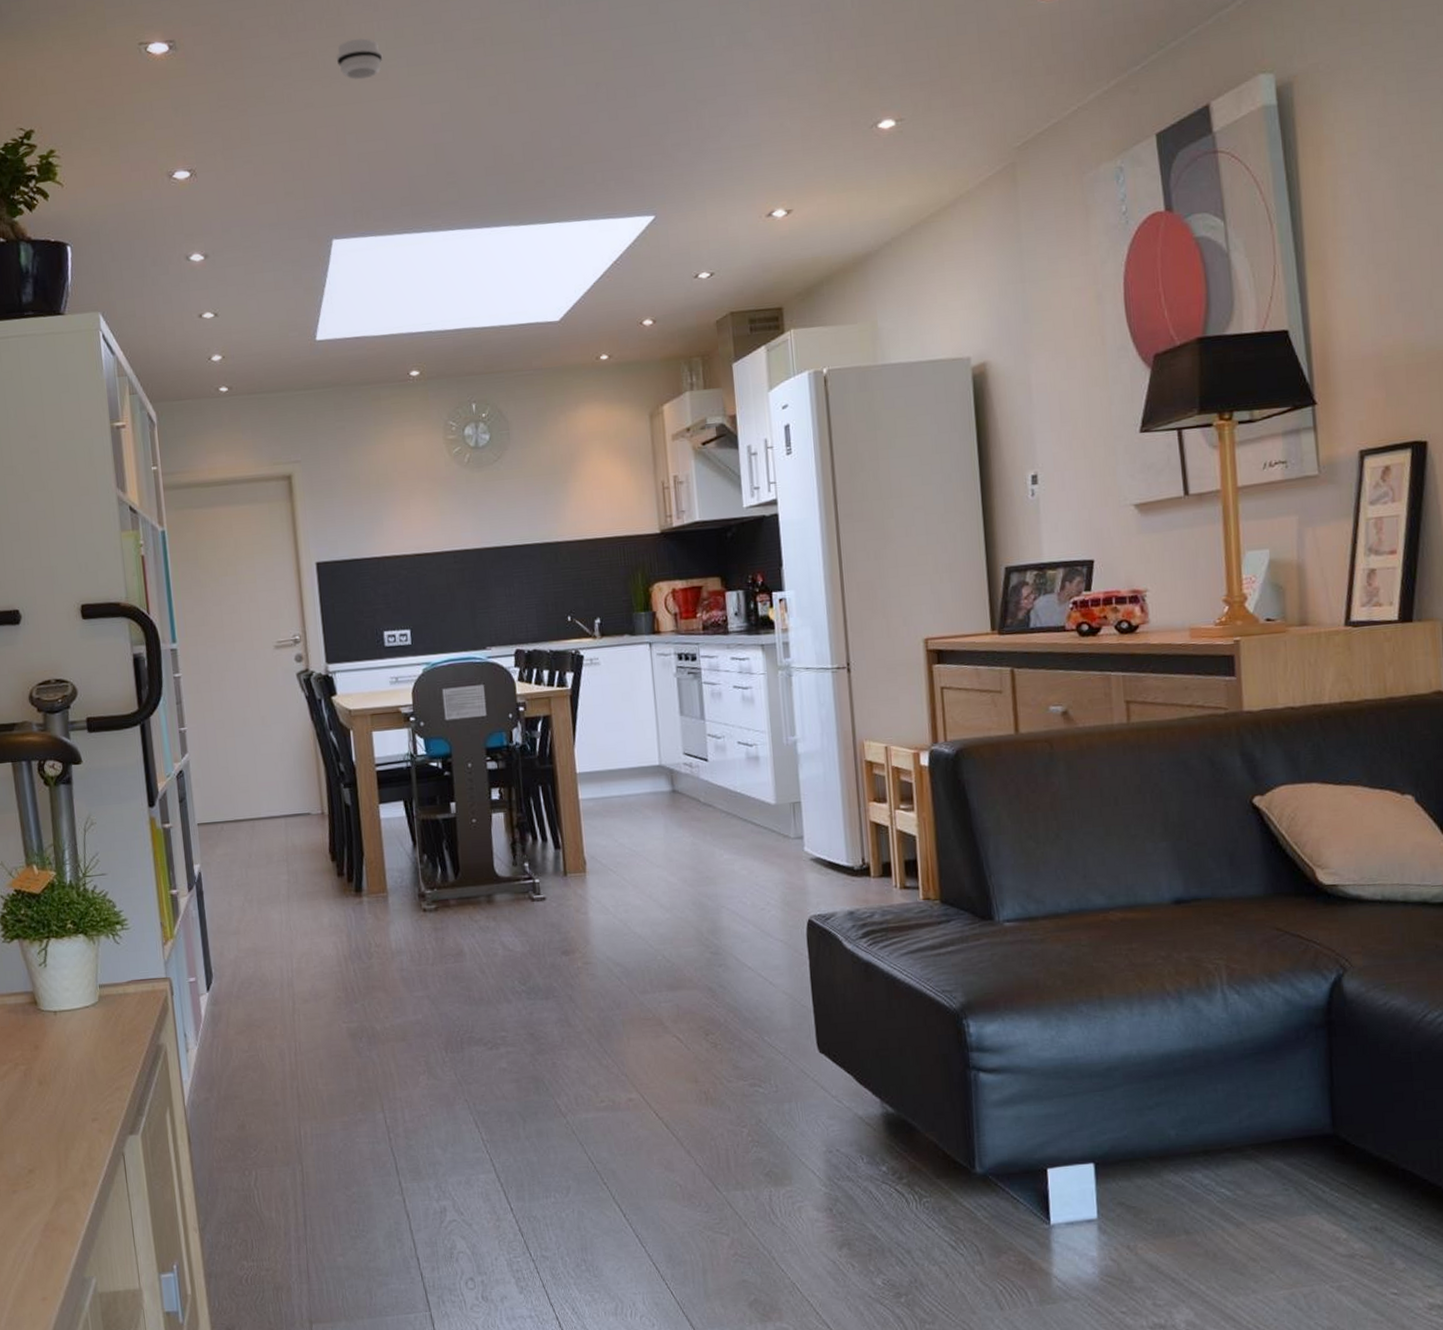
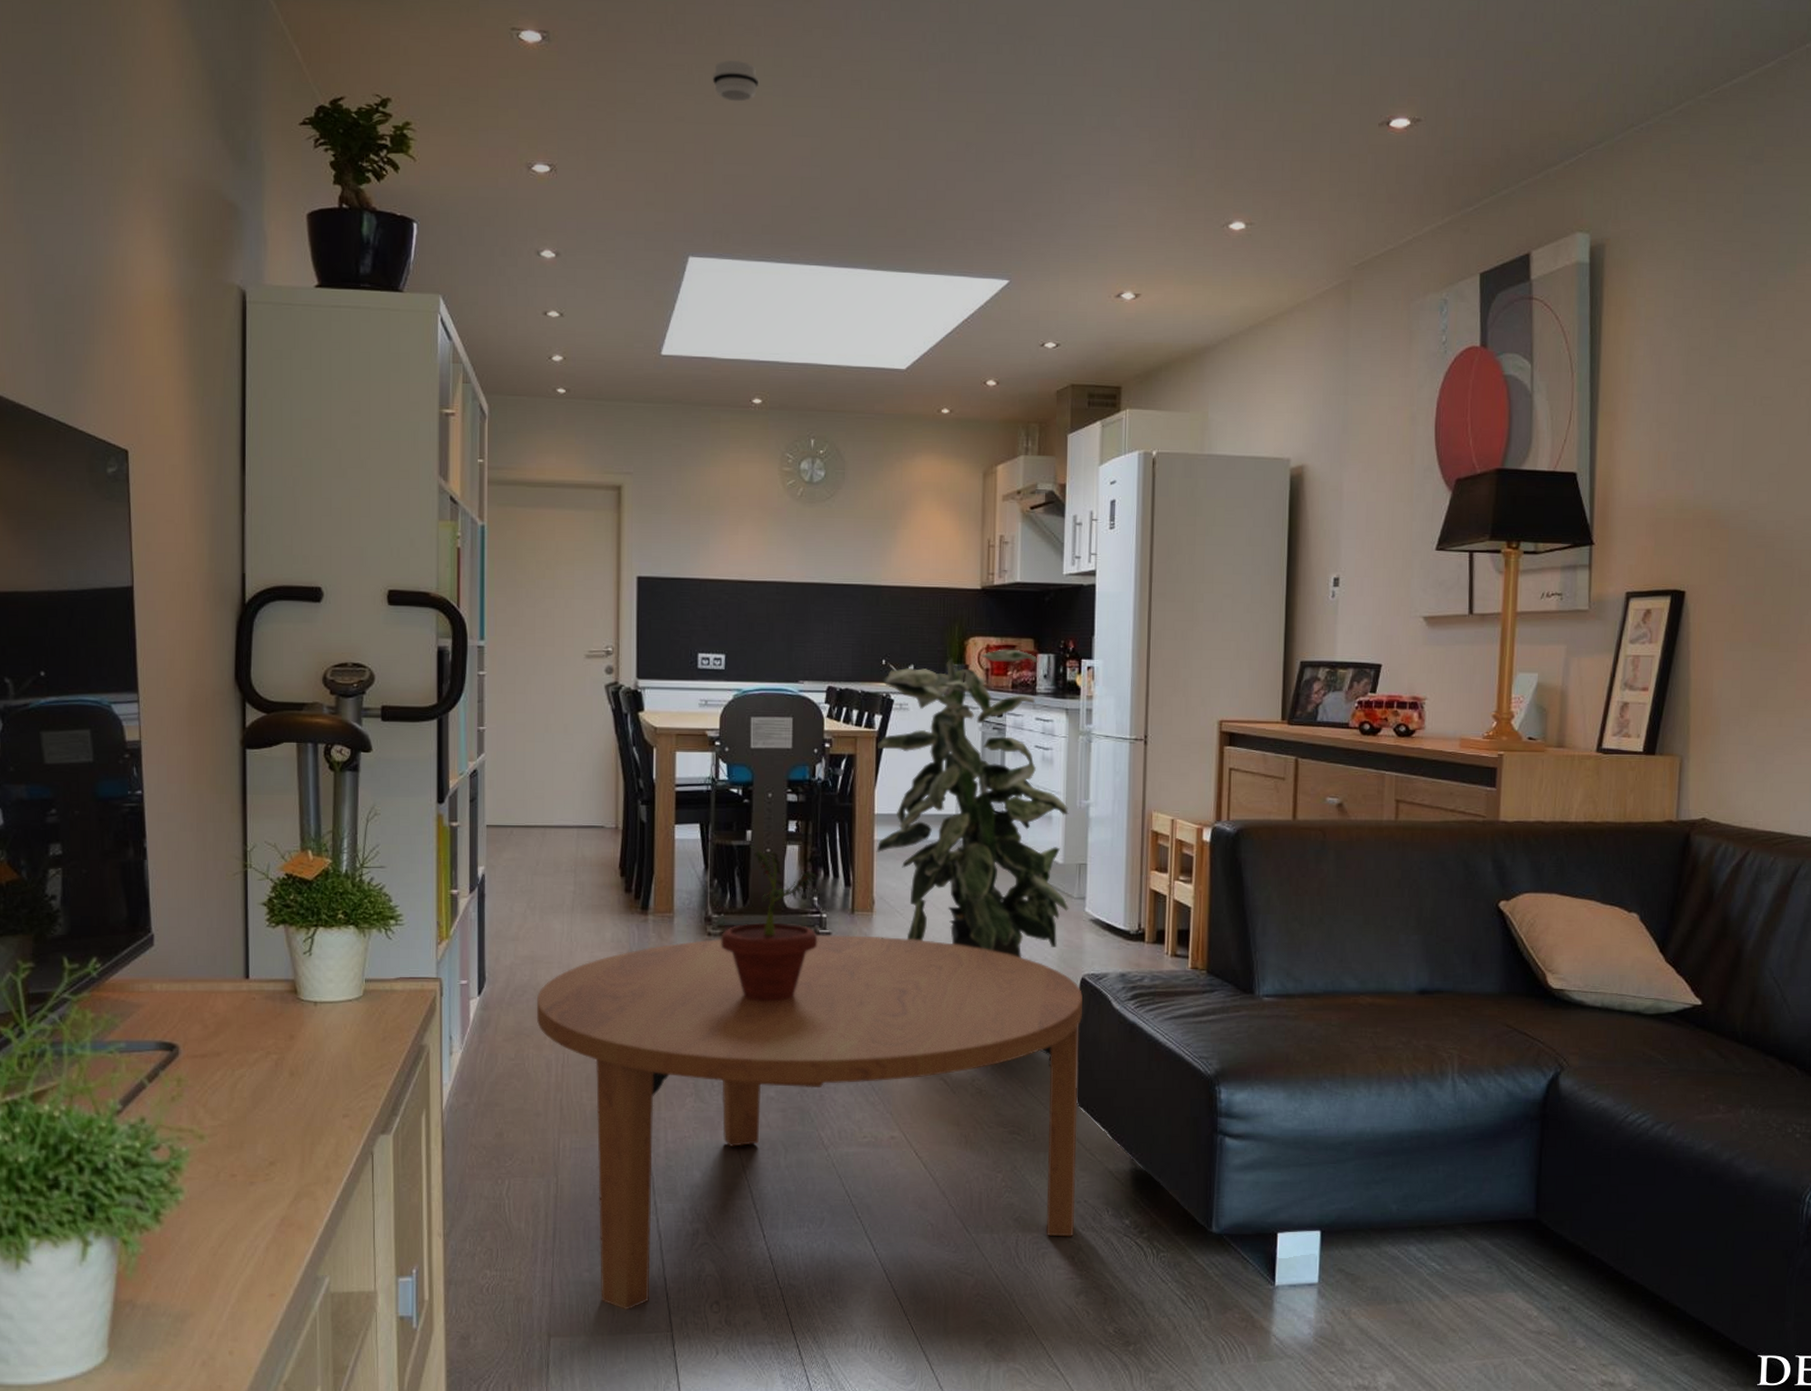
coffee table: none [263,896,829,1292] -> present [536,935,1083,1309]
potted plant: none [436,817,534,974] -> present [721,846,818,1002]
indoor plant: none [570,590,787,906] -> present [876,649,1069,959]

